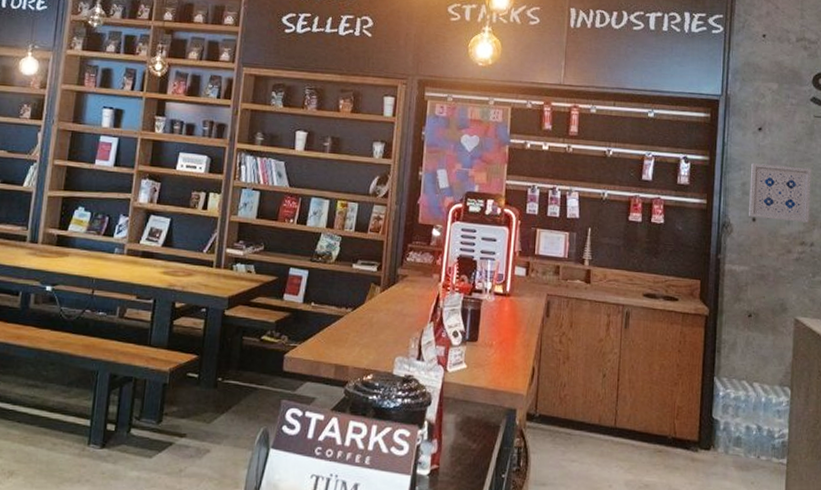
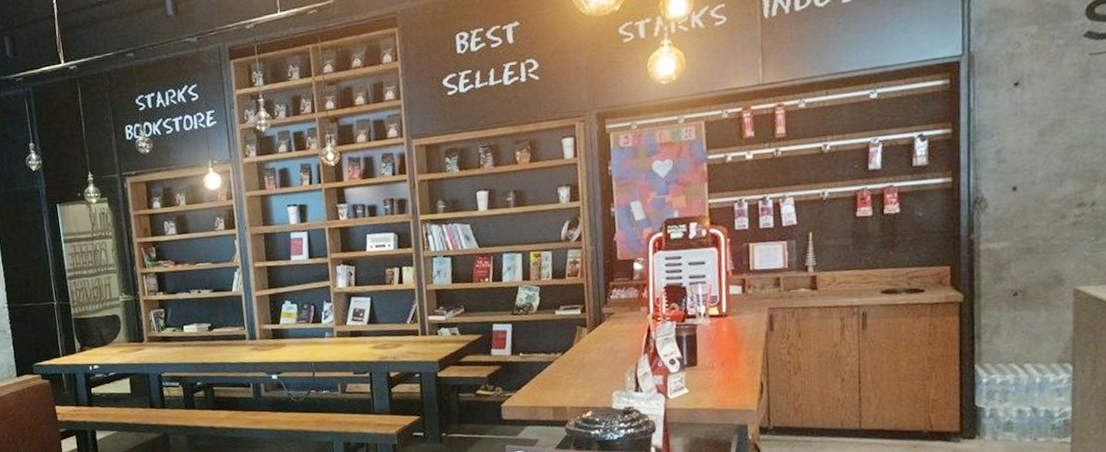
wall art: present [749,163,811,223] -> none [1006,117,1089,186]

